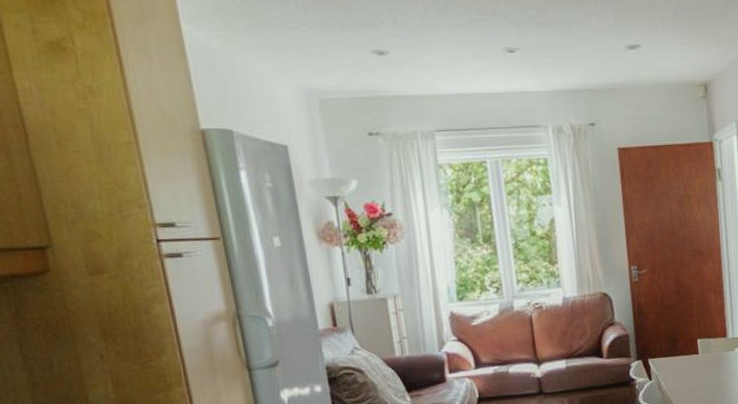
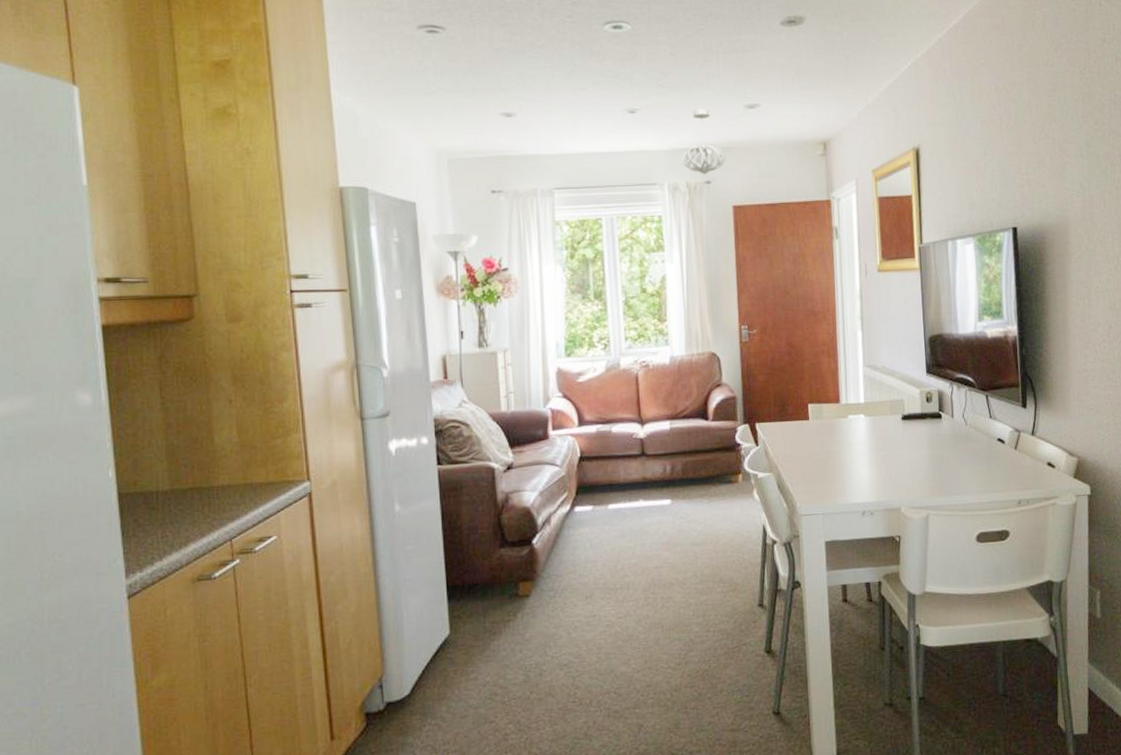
pendant light: none [564,49,609,117] -> present [682,109,726,175]

